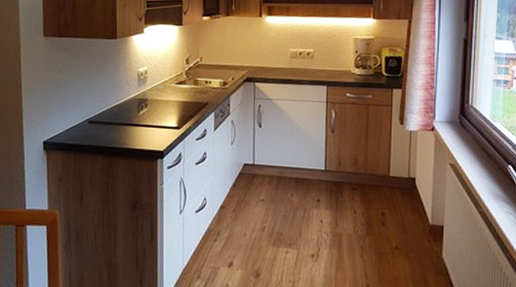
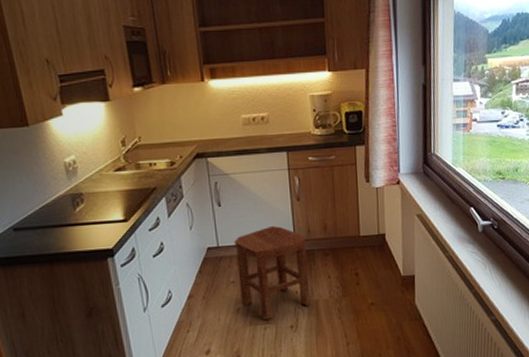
stool: none [268,152,336,243] -> present [234,225,310,319]

